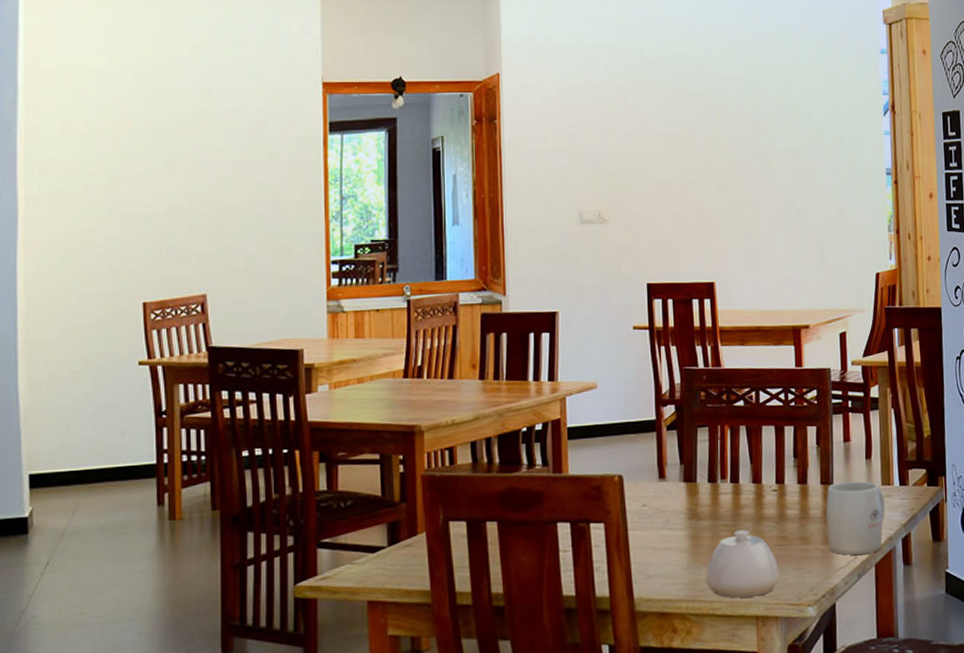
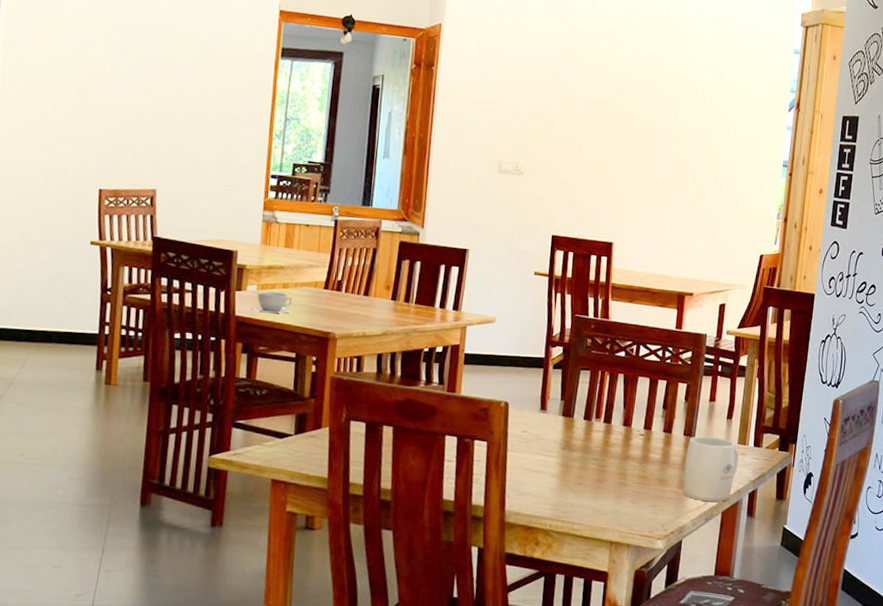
teacup: none [325,389,370,413] -> present [251,291,292,313]
sugar bowl: present [705,529,781,598] -> none [570,464,637,525]

